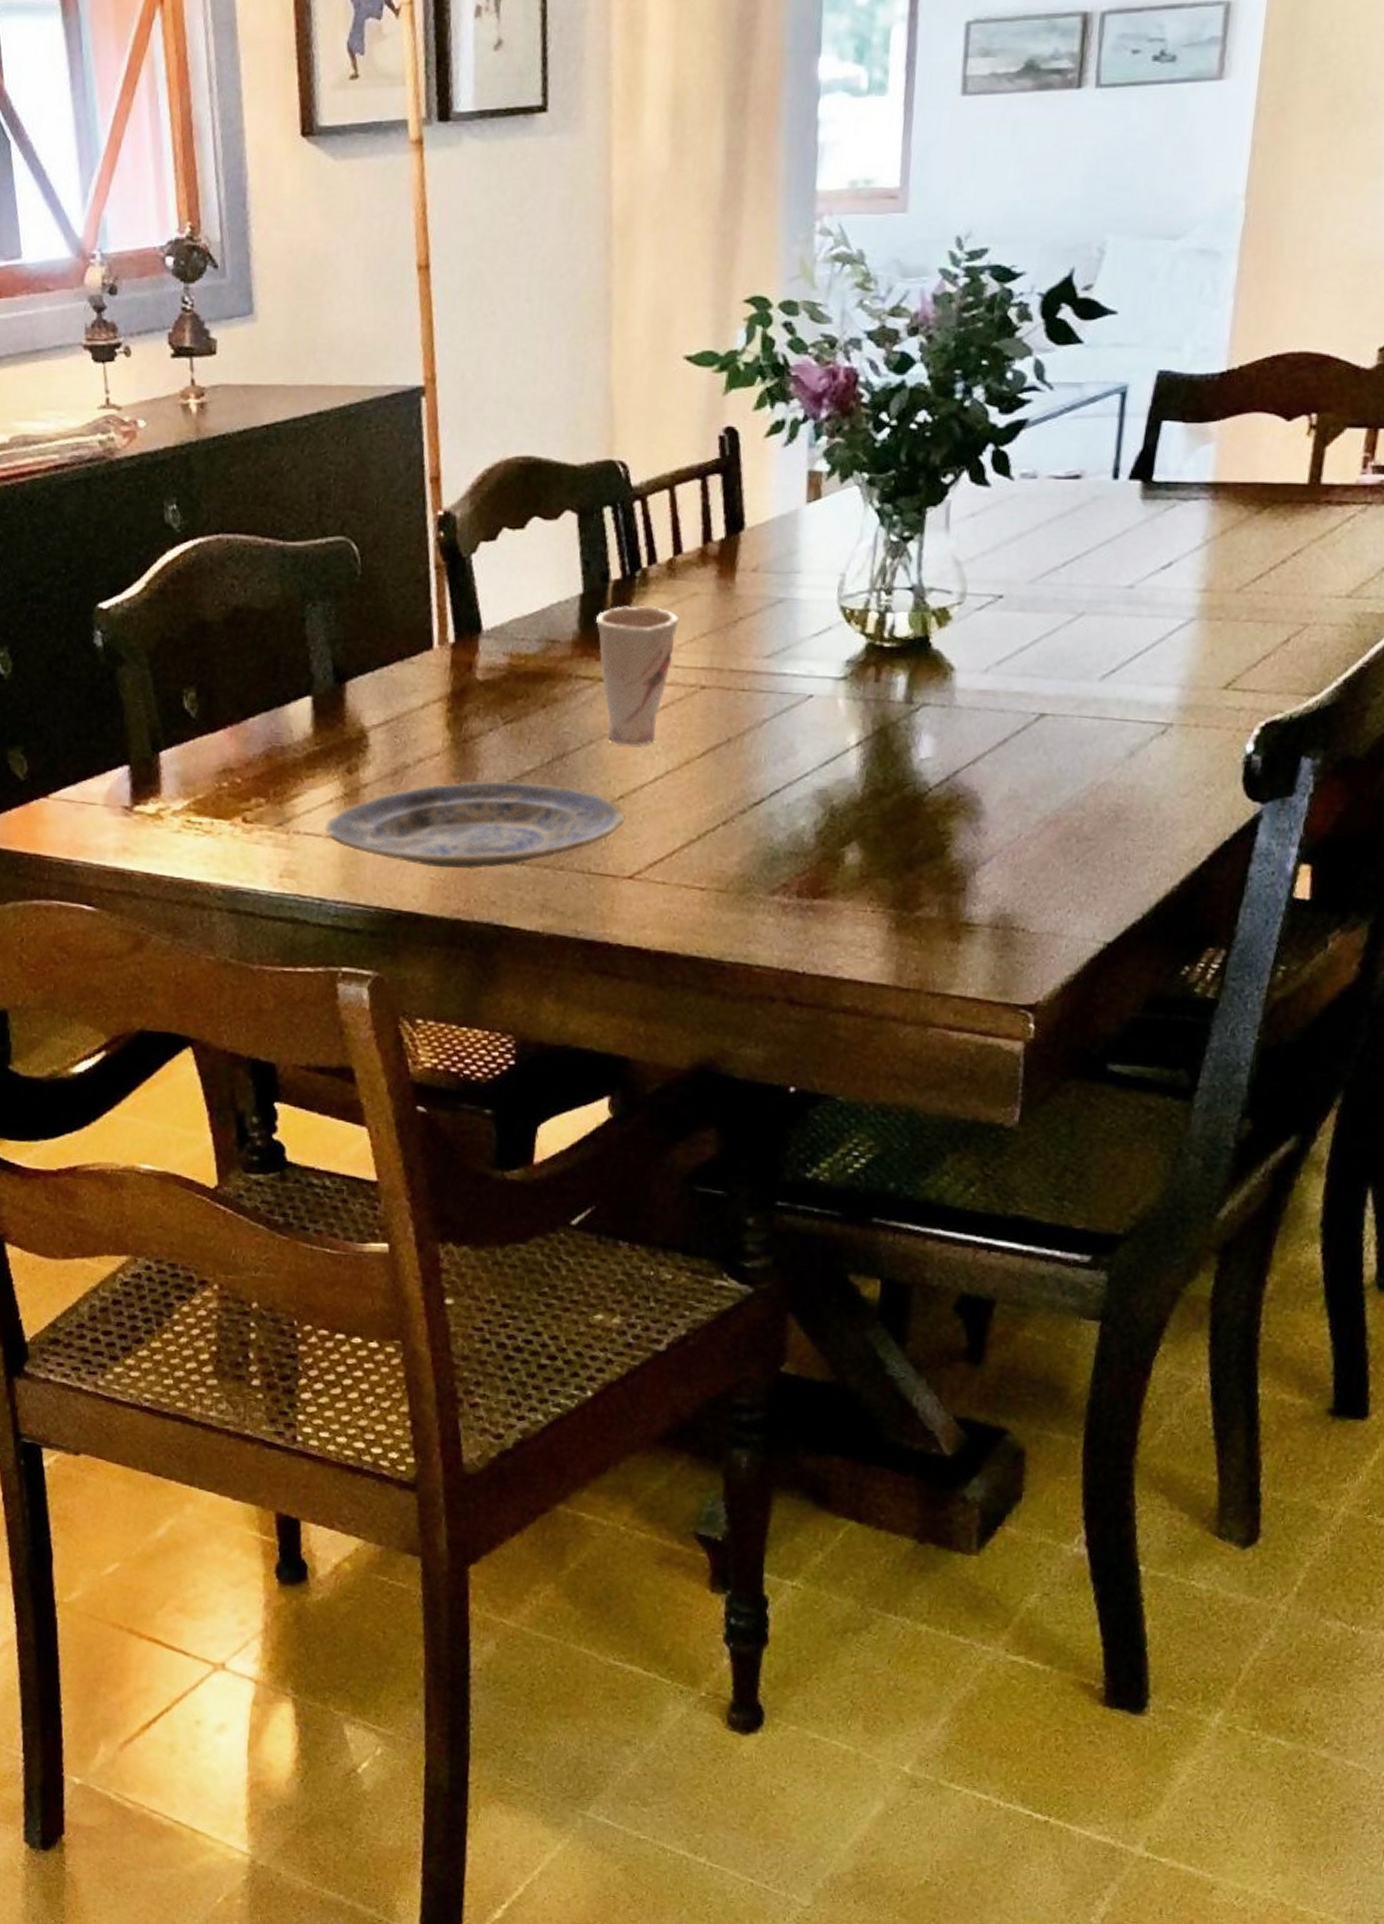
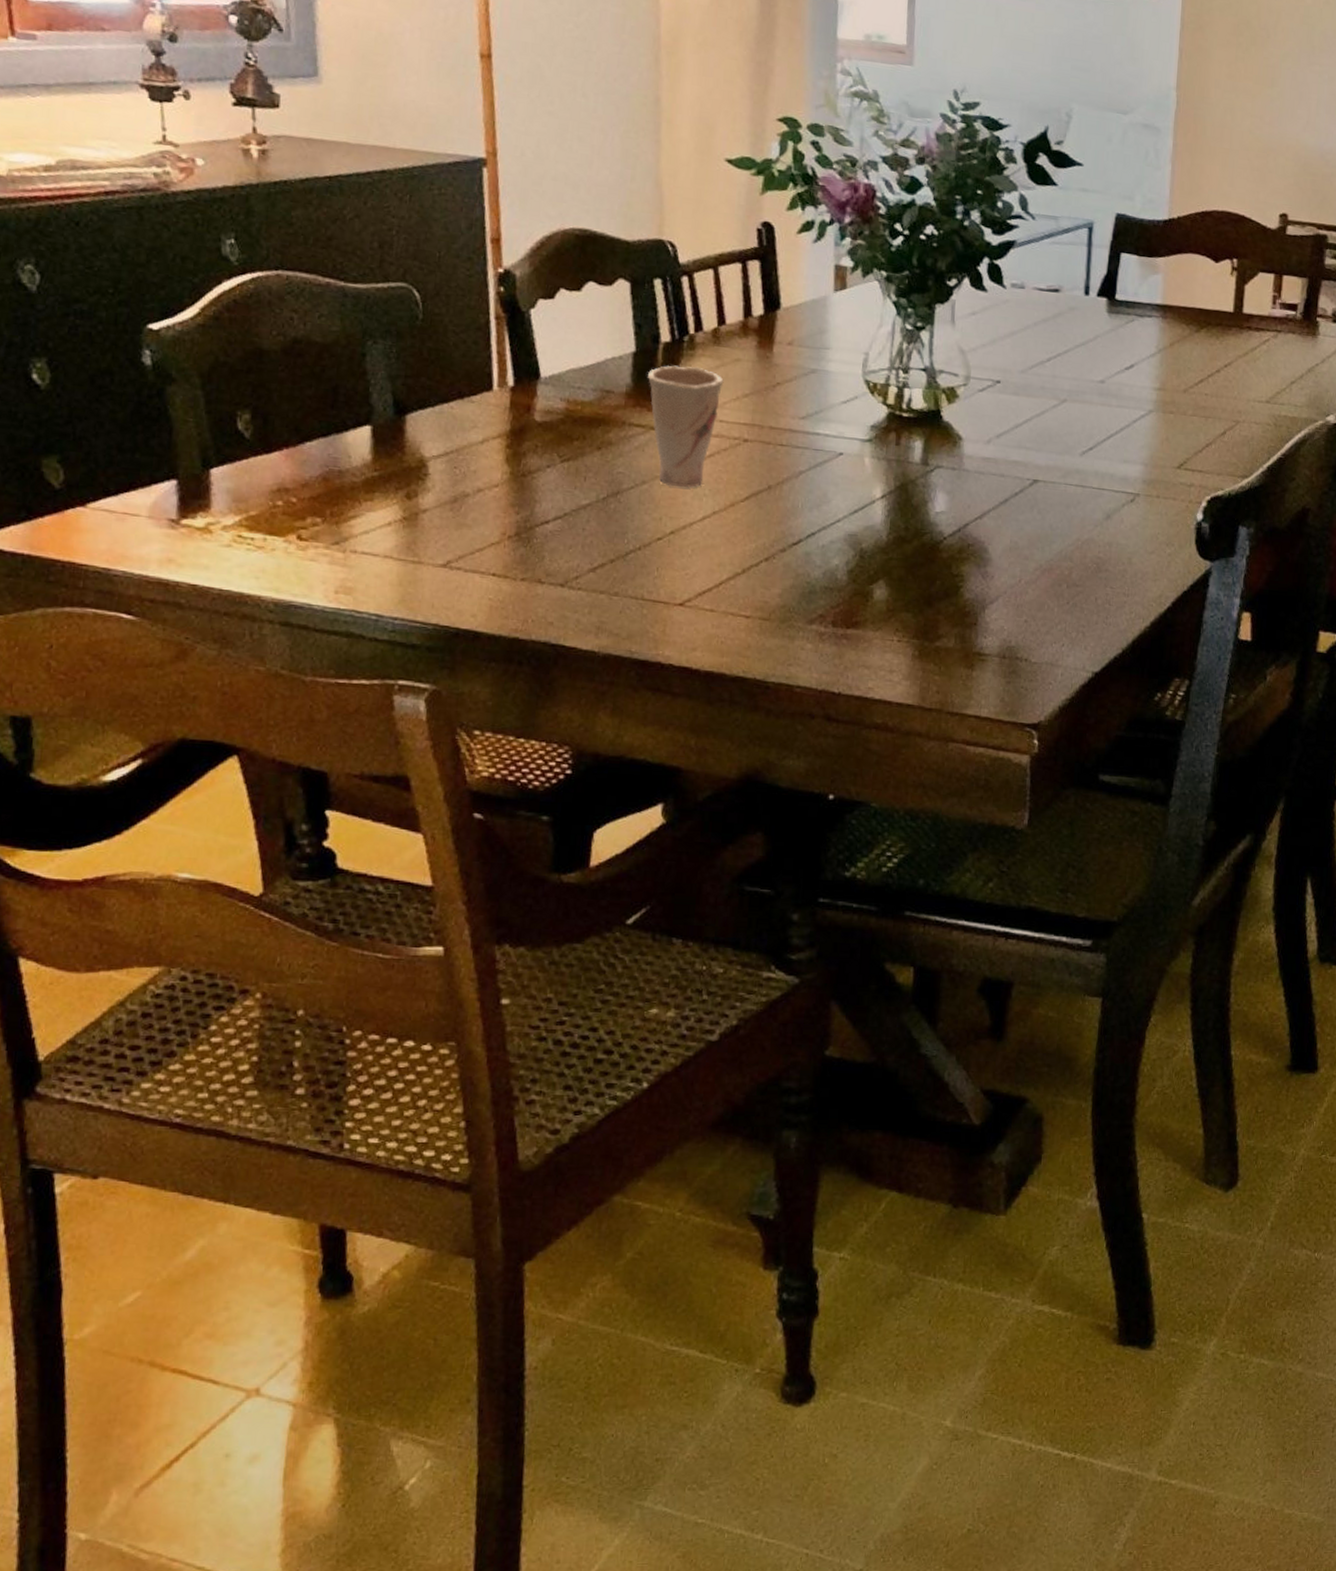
plate: present [325,780,625,869] -> none [383,512,676,592]

